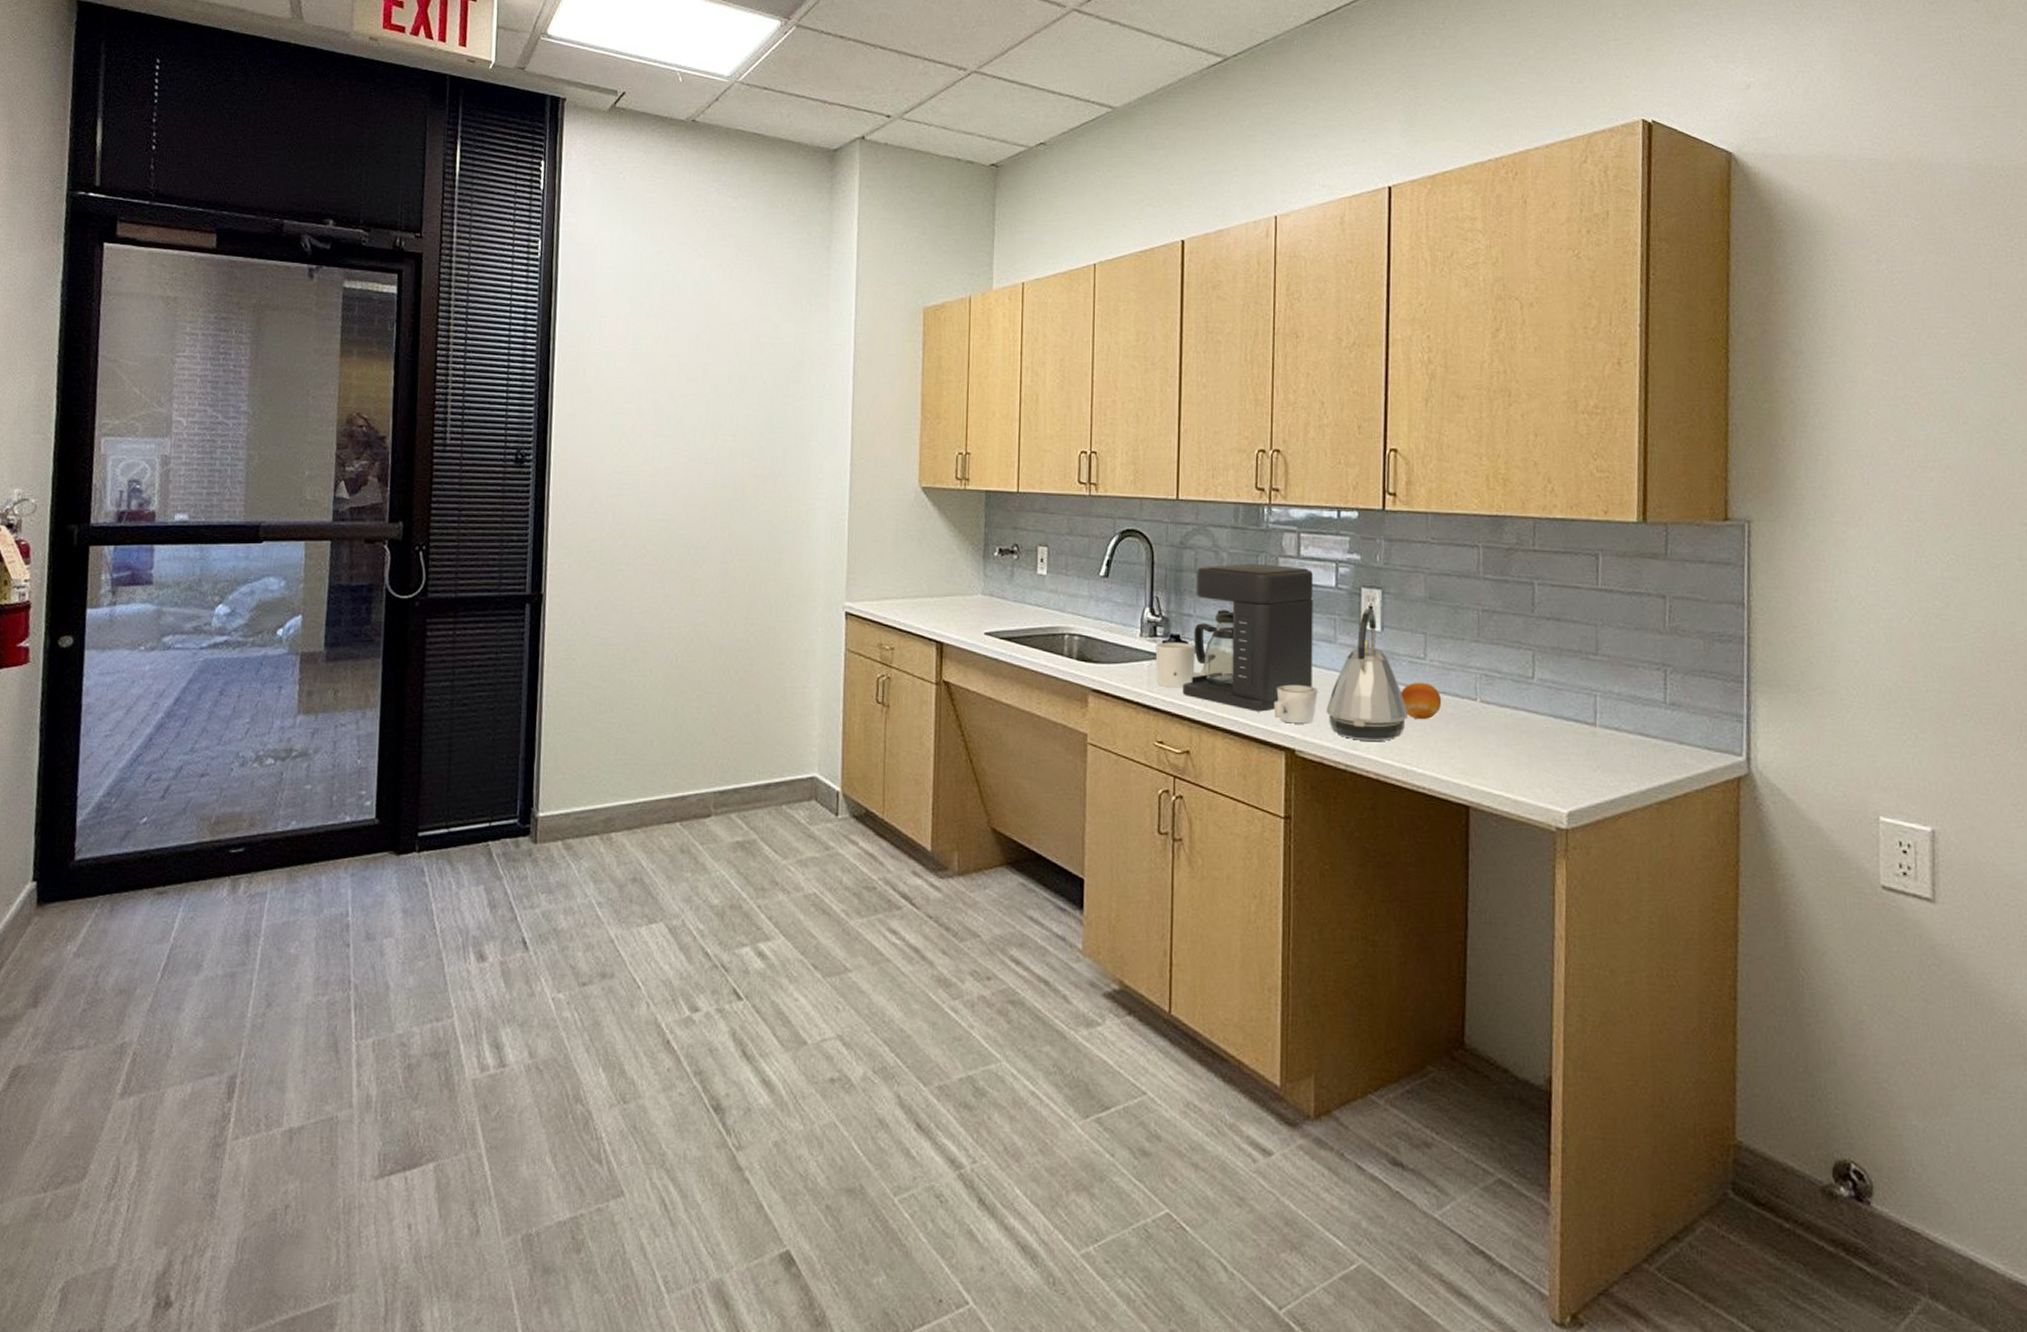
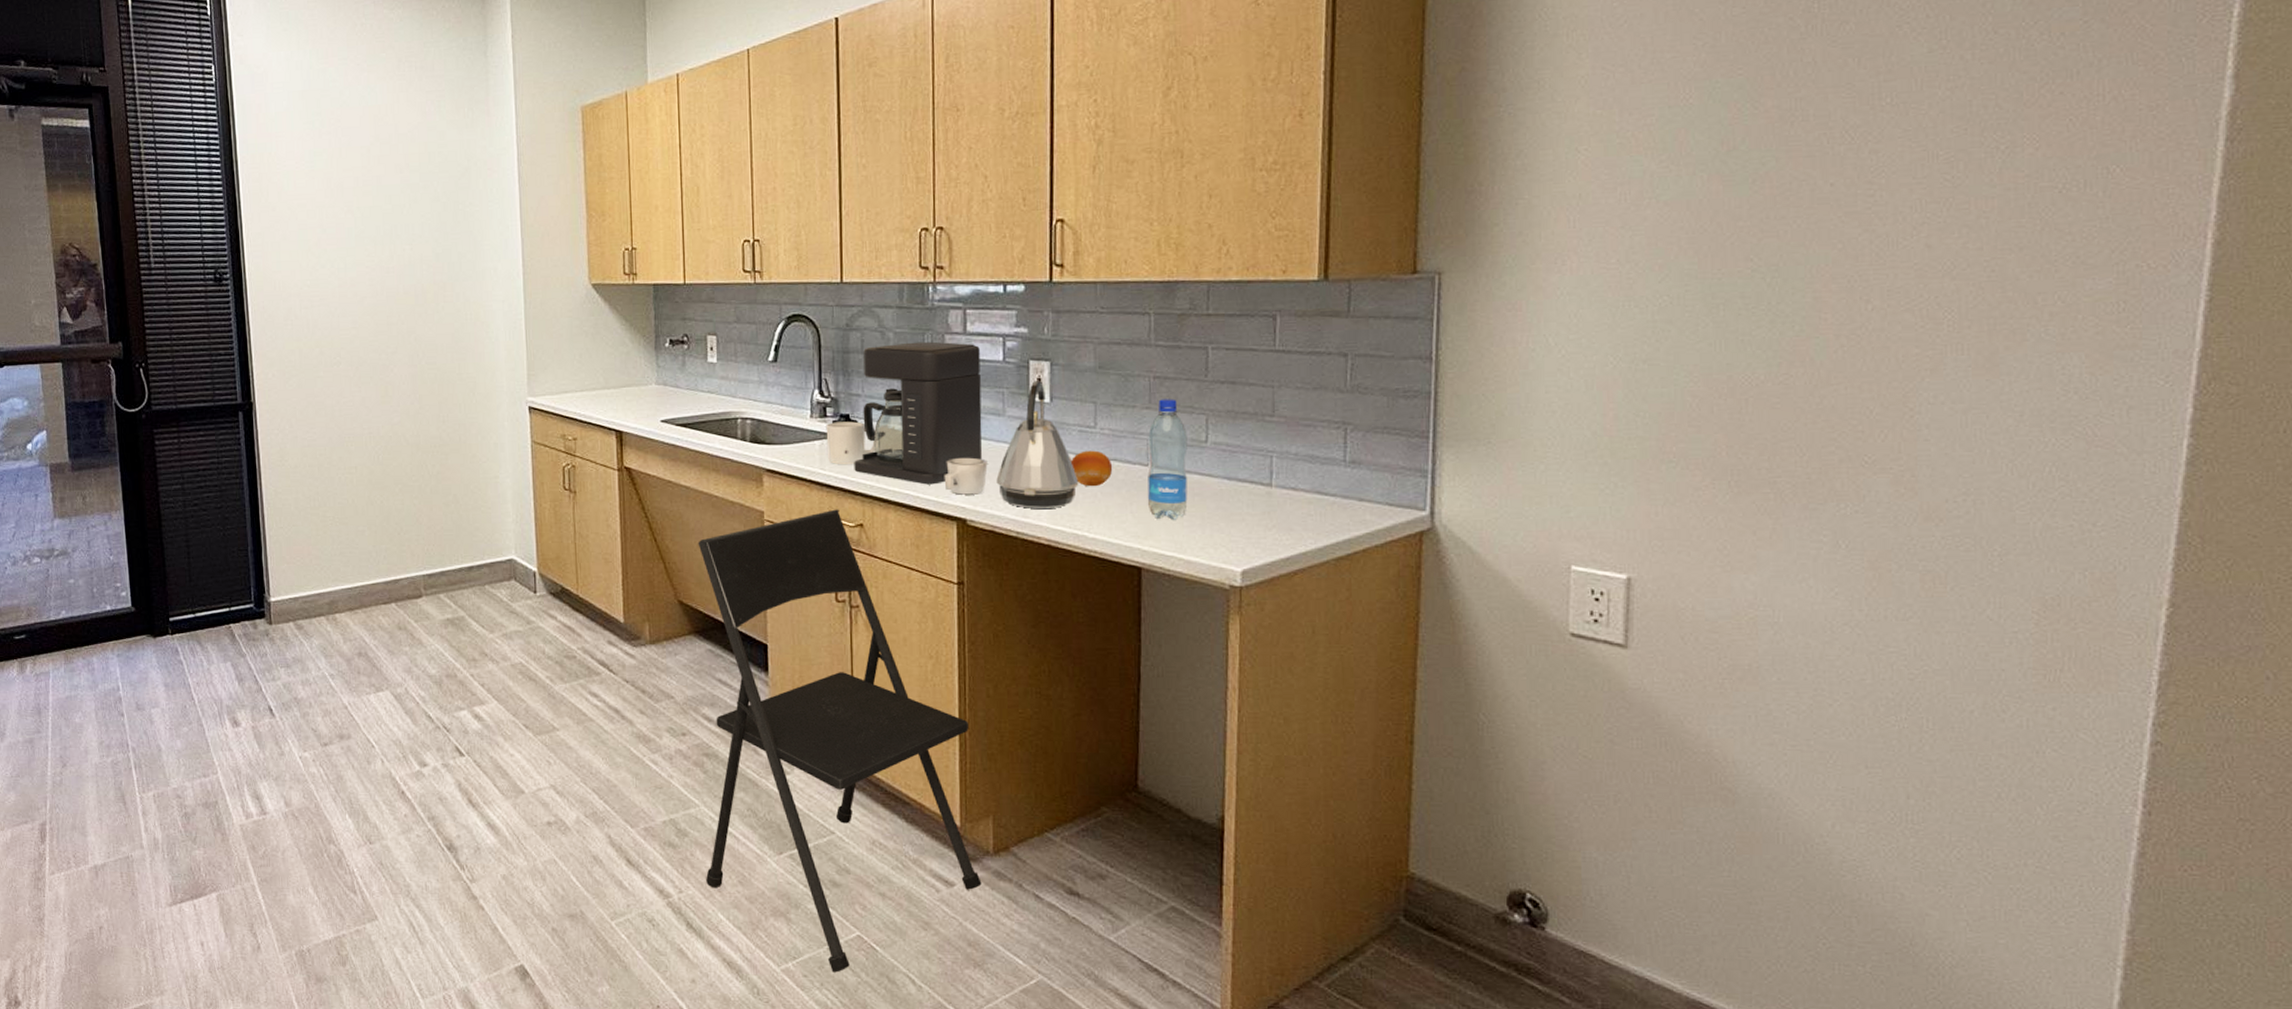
folding chair: none [1003,734,1301,1258] -> present [698,509,982,973]
bottle: none [1475,633,1515,759] -> present [1147,399,1188,521]

